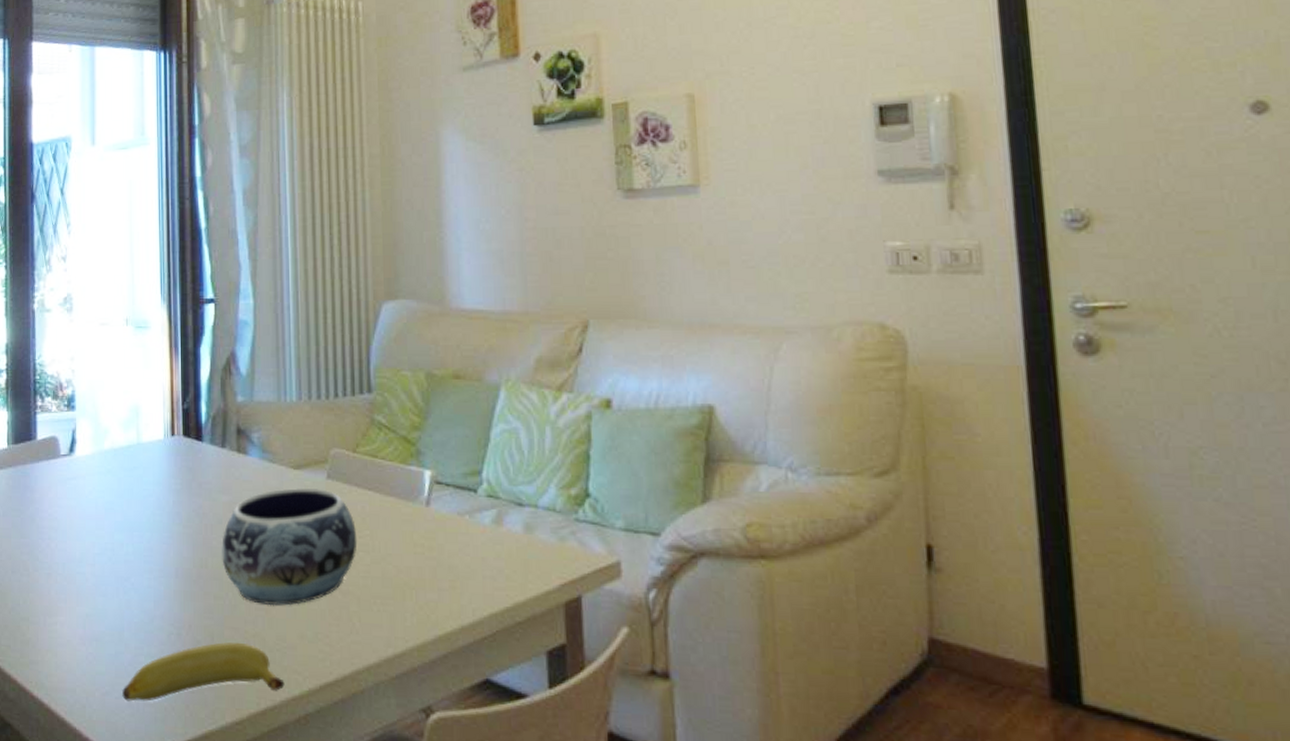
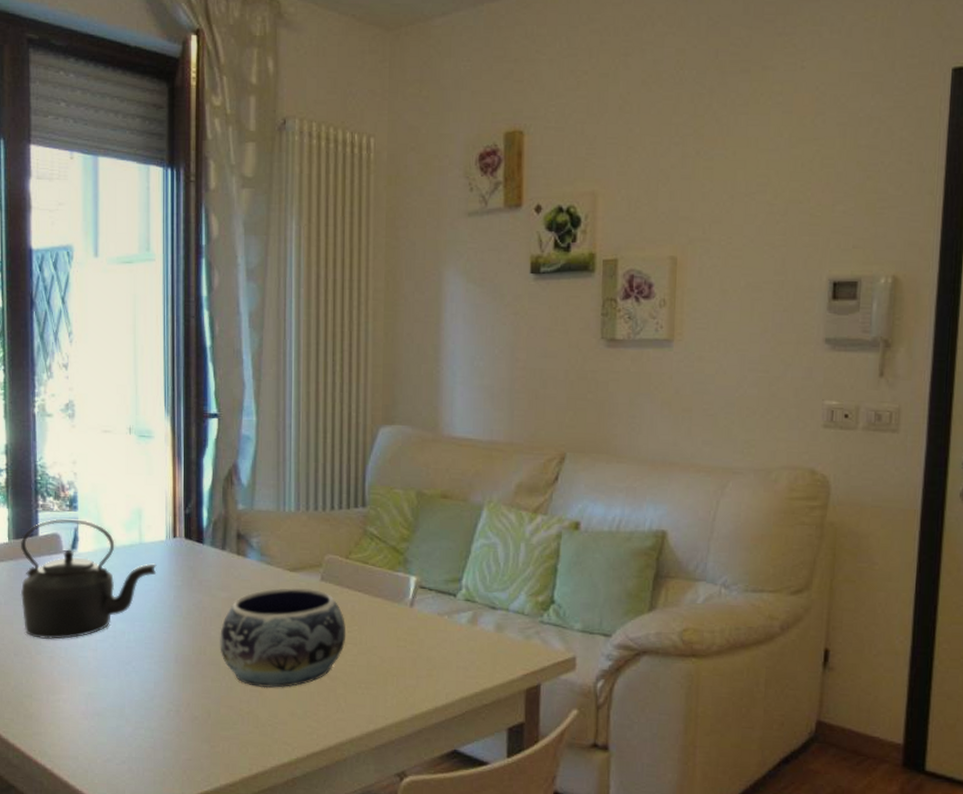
kettle: none [18,420,155,554] -> present [20,518,157,639]
banana: present [122,642,285,702] -> none [123,718,275,767]

